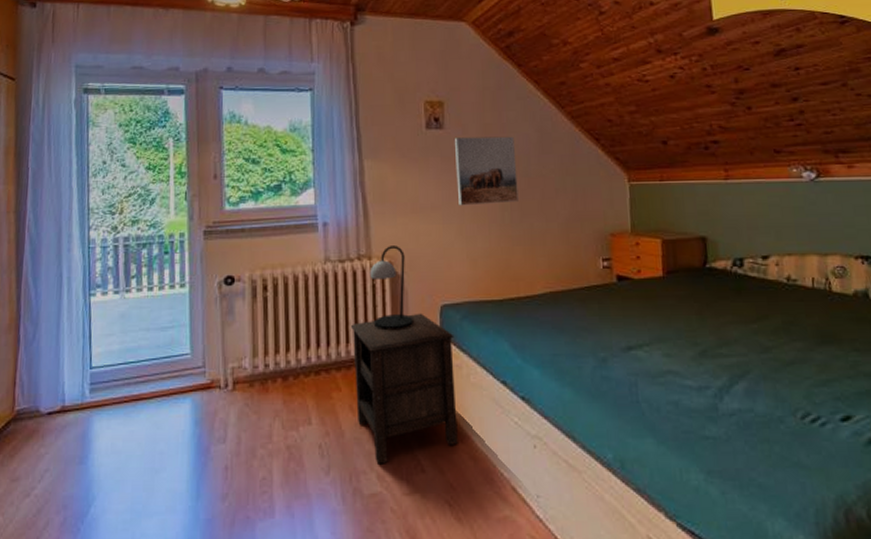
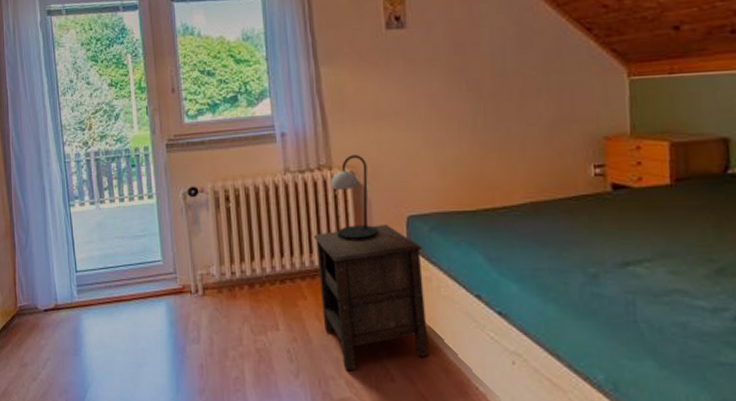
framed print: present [454,136,518,206] -> none [417,31,493,111]

